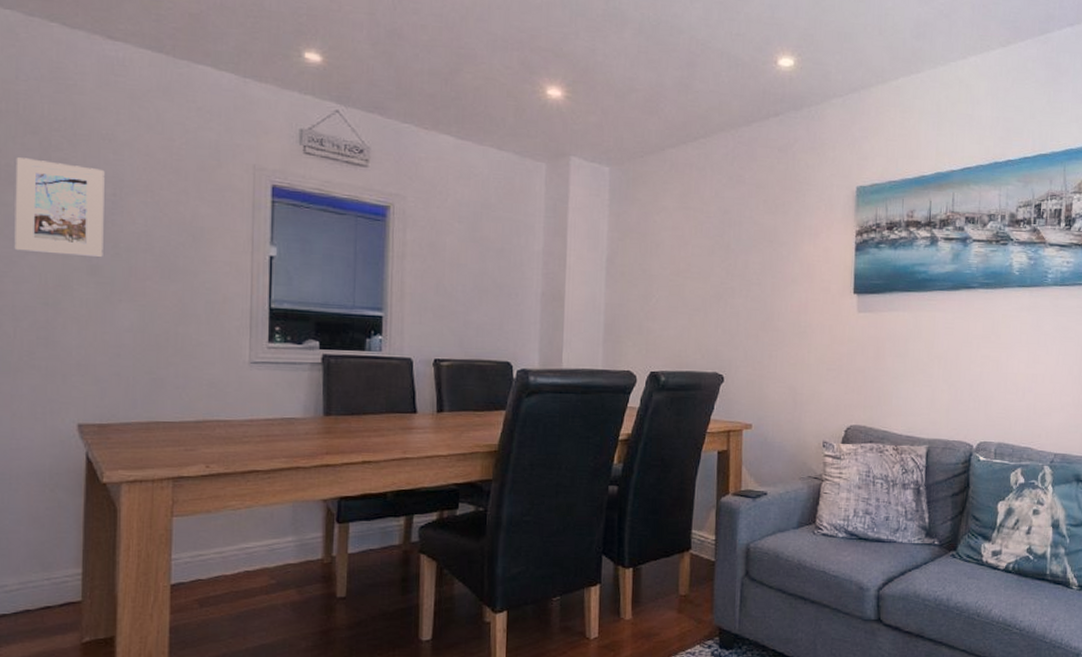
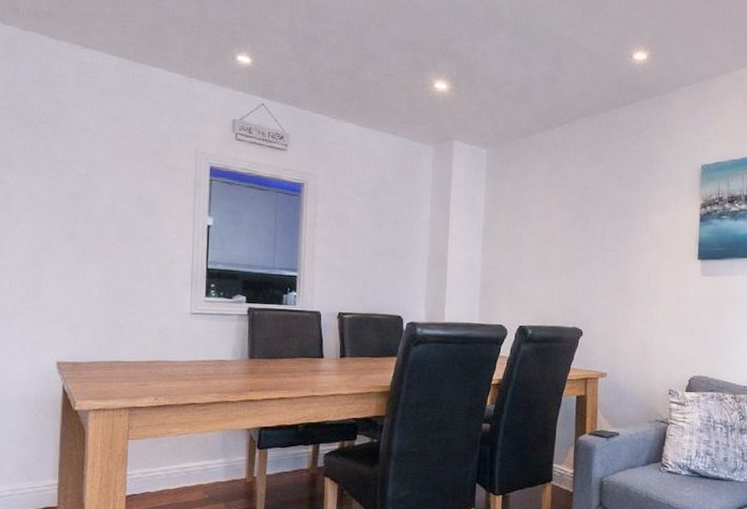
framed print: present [14,157,105,258] -> none [11,145,80,227]

